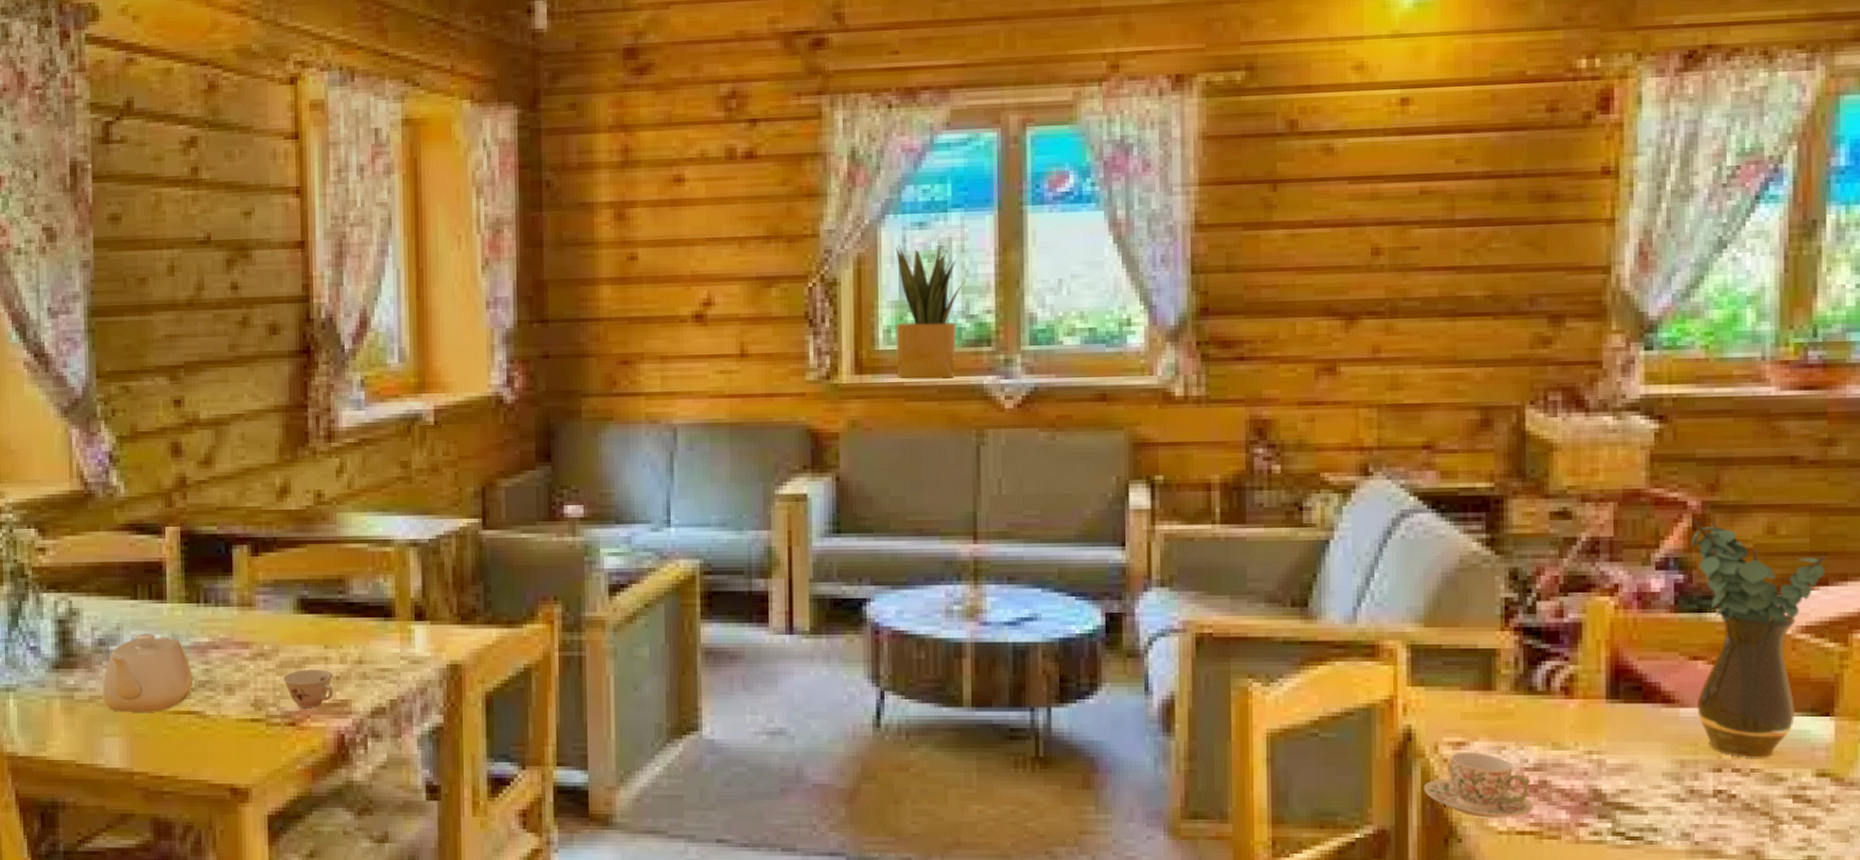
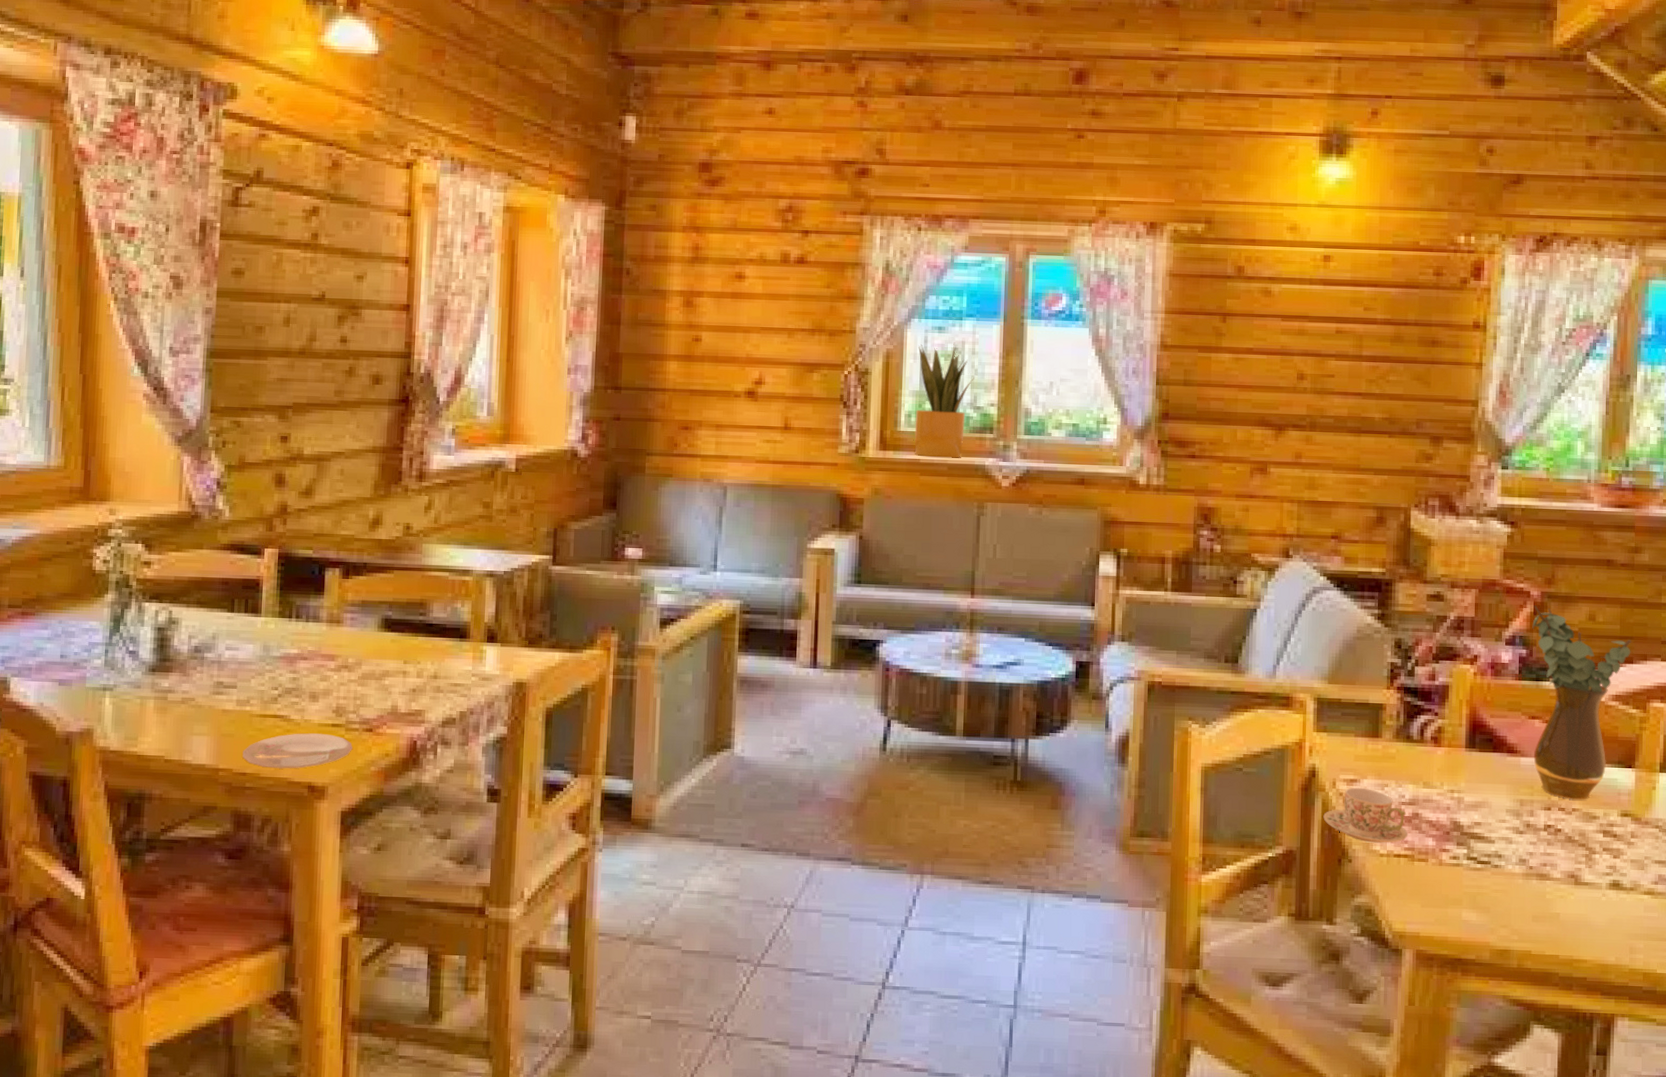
teapot: present [102,633,193,712] -> none [194,643,280,715]
plate: none [158,730,275,770] -> present [242,733,352,769]
teacup: present [283,669,333,708] -> none [364,681,410,716]

